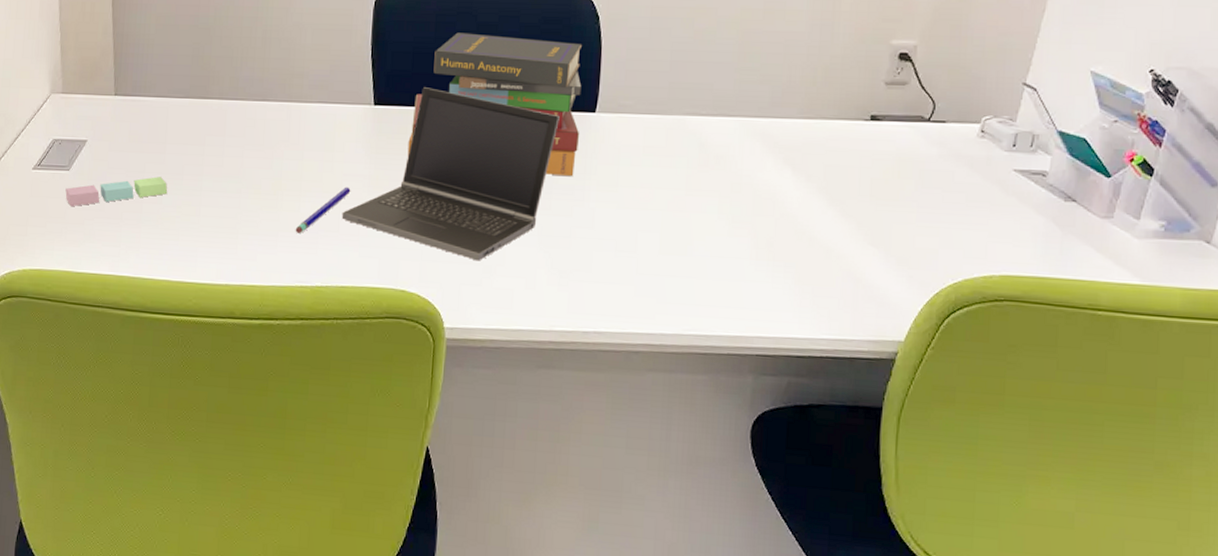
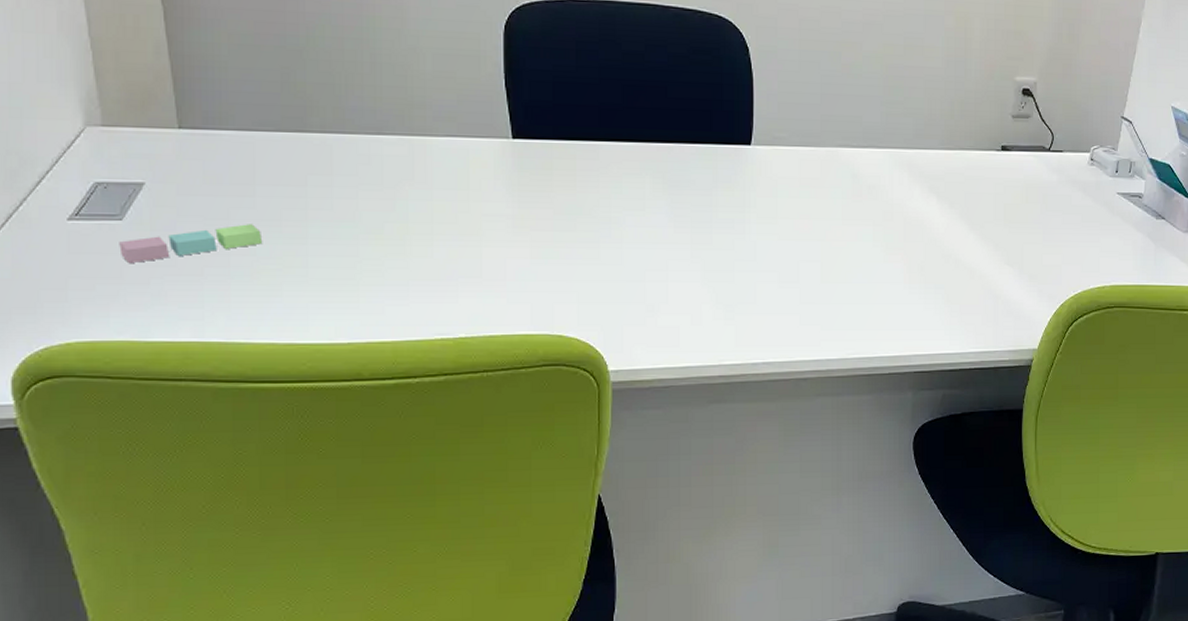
pen: present [295,186,351,234] -> none [429,228,493,282]
laptop computer: present [341,87,560,261] -> none [484,119,715,300]
books: present [407,32,582,176] -> none [554,61,737,209]

